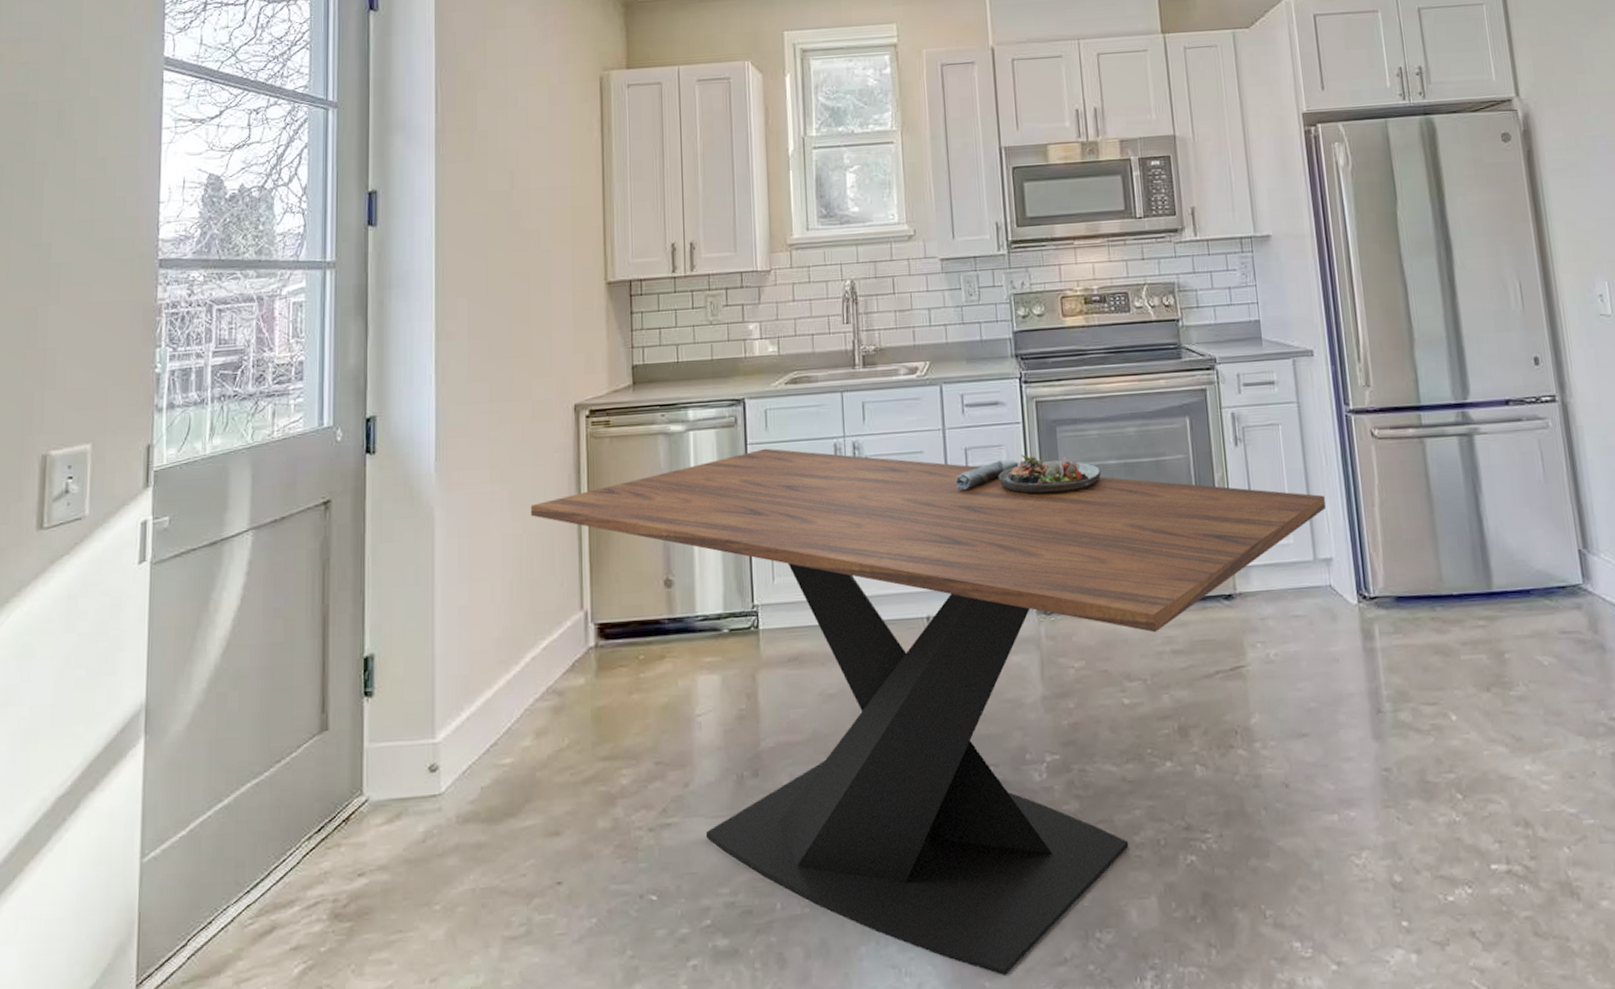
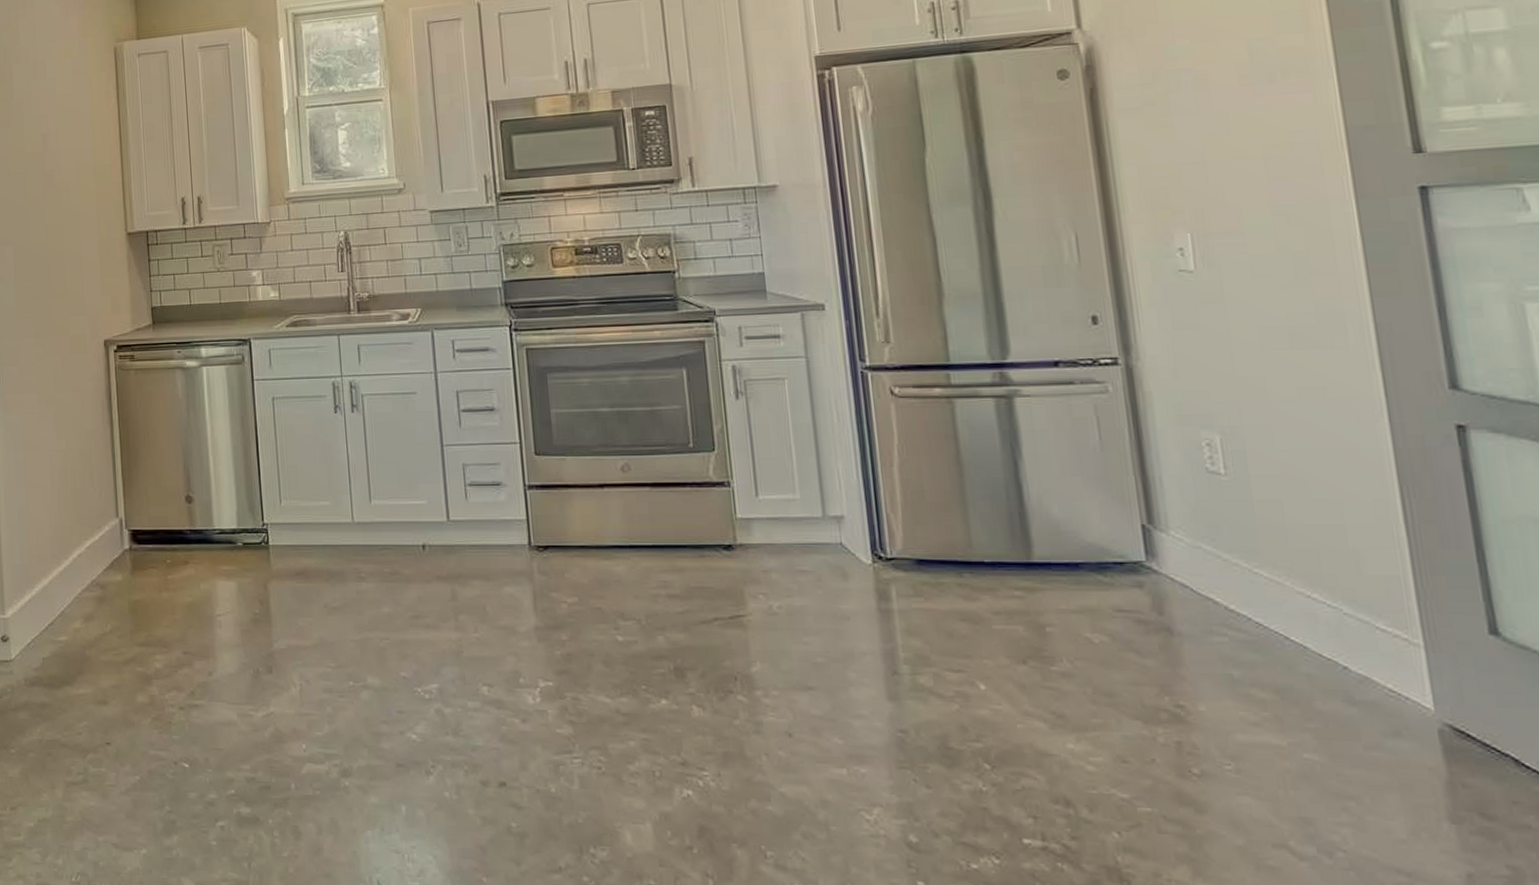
dining table: present [530,448,1326,977] -> none [71,384,837,875]
food plate: present [955,455,1102,495] -> none [447,399,594,438]

